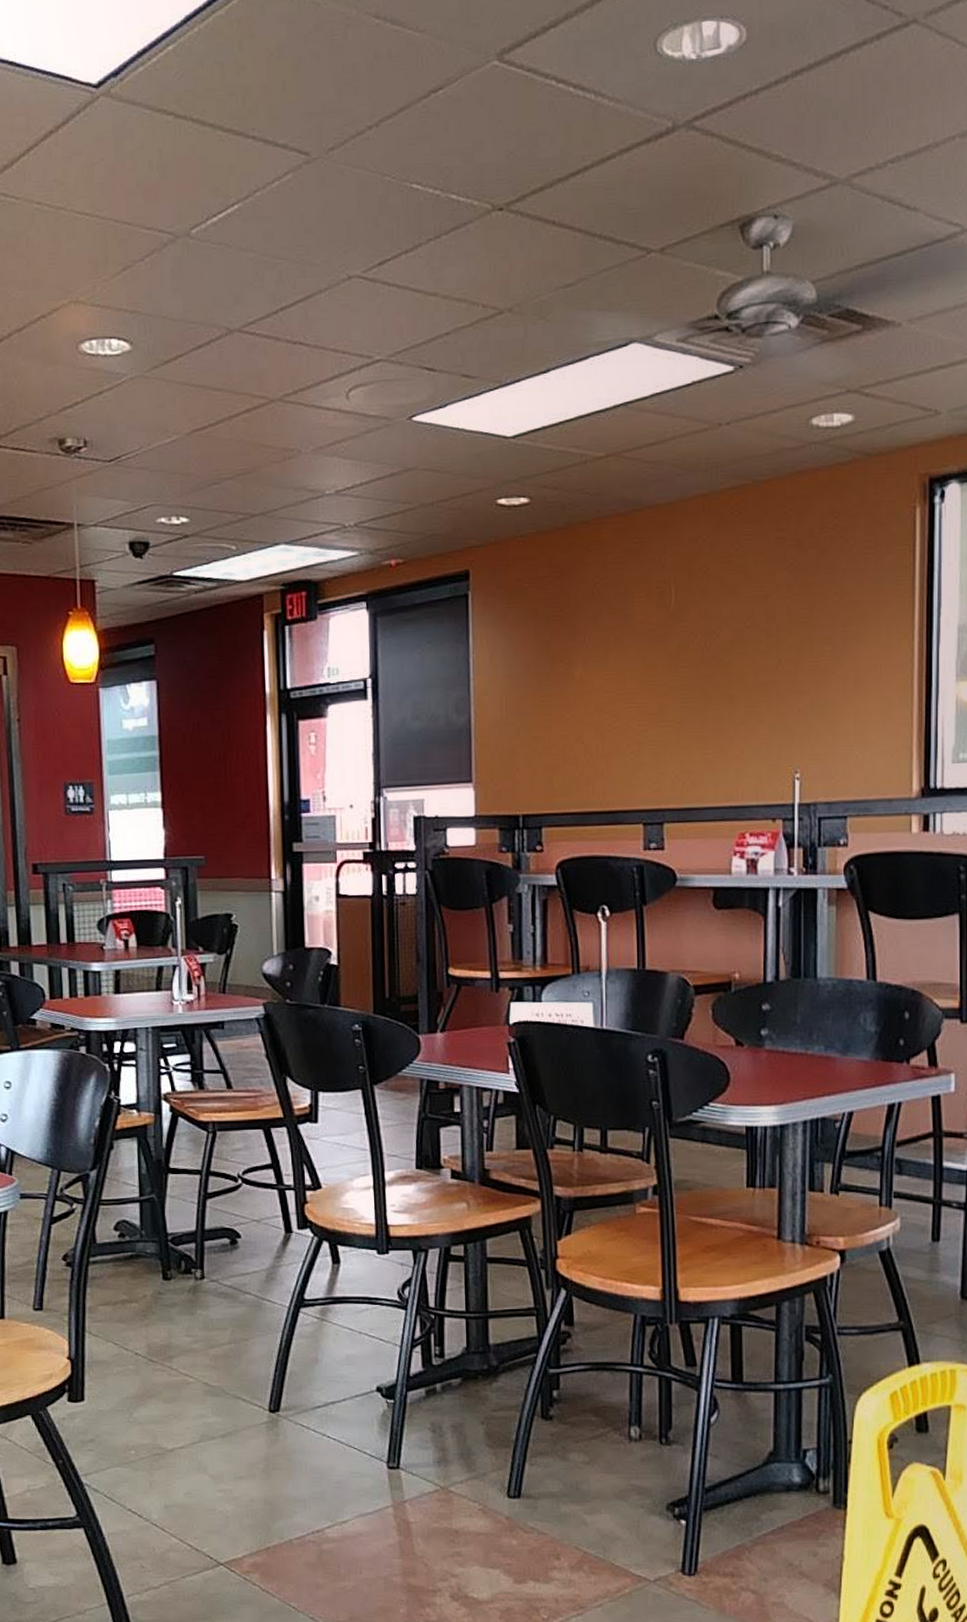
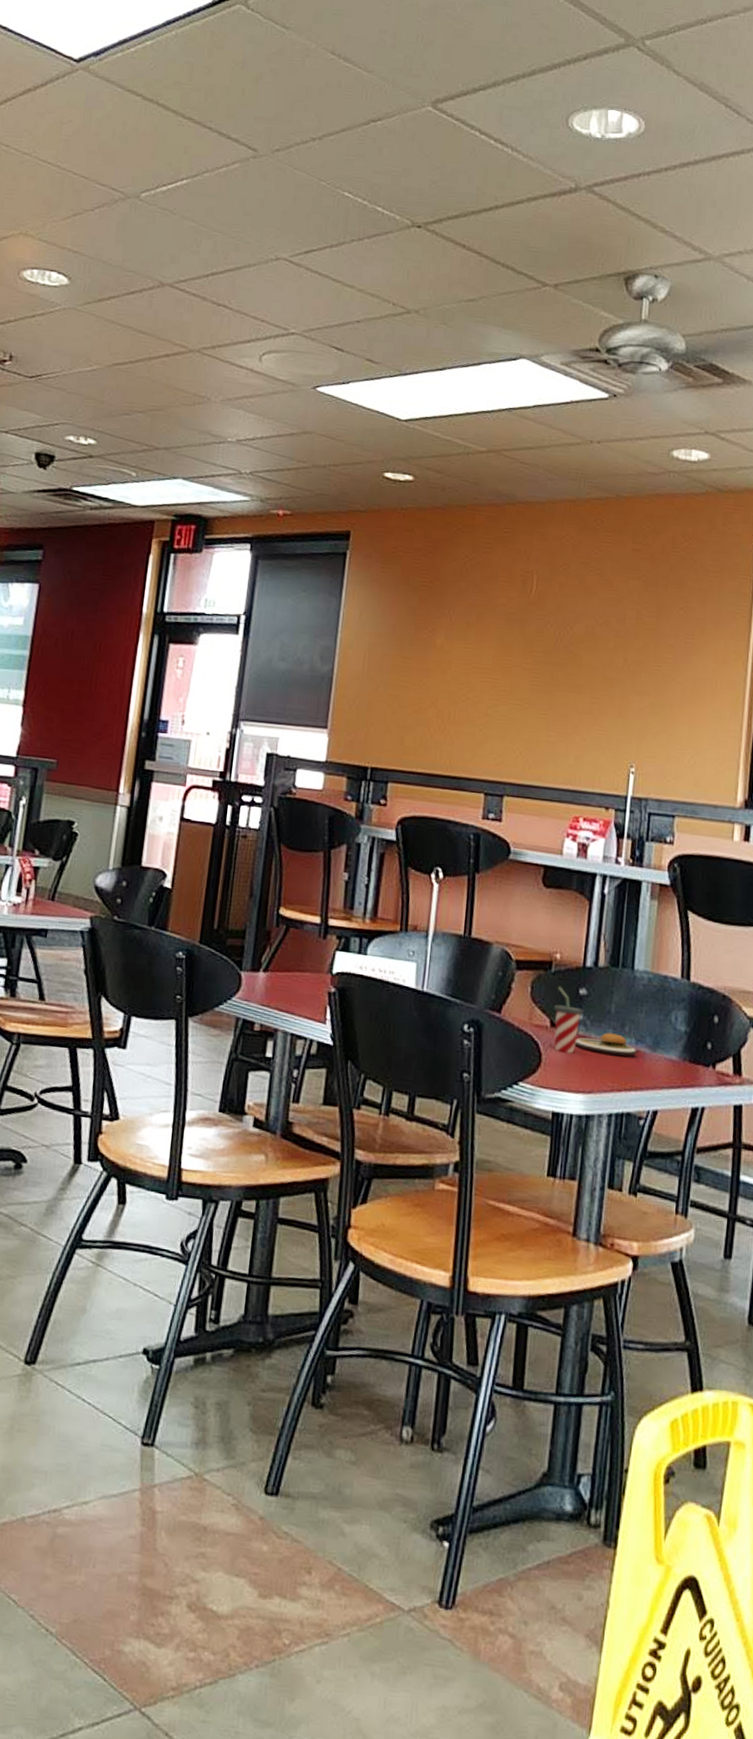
beverage cup: none [738,1005,768,1069] -> present [553,986,584,1054]
hamburger: none [762,1043,827,1065] -> present [574,1032,637,1057]

